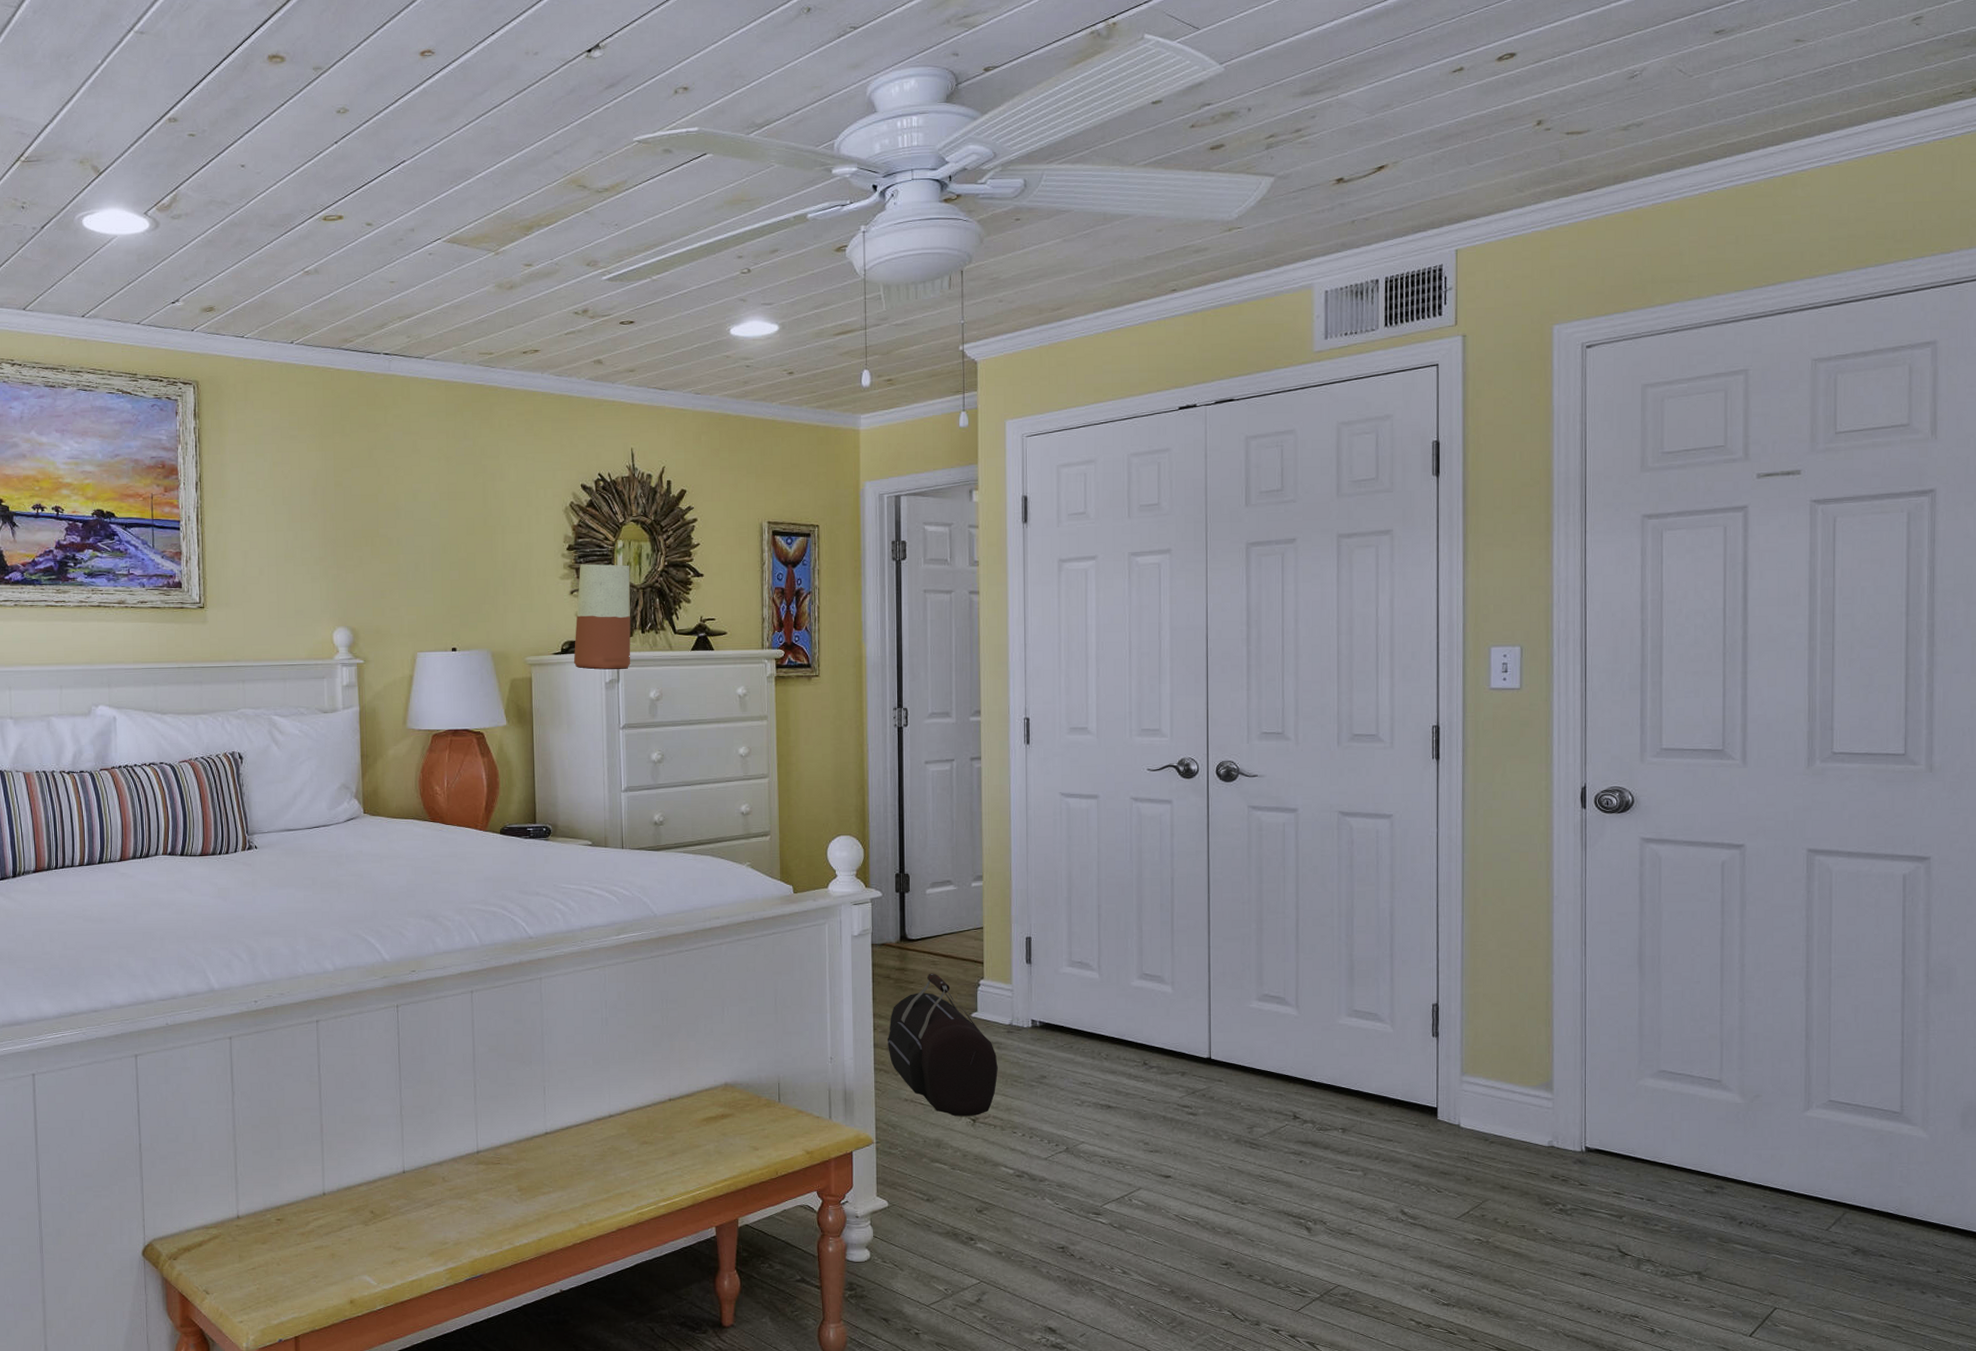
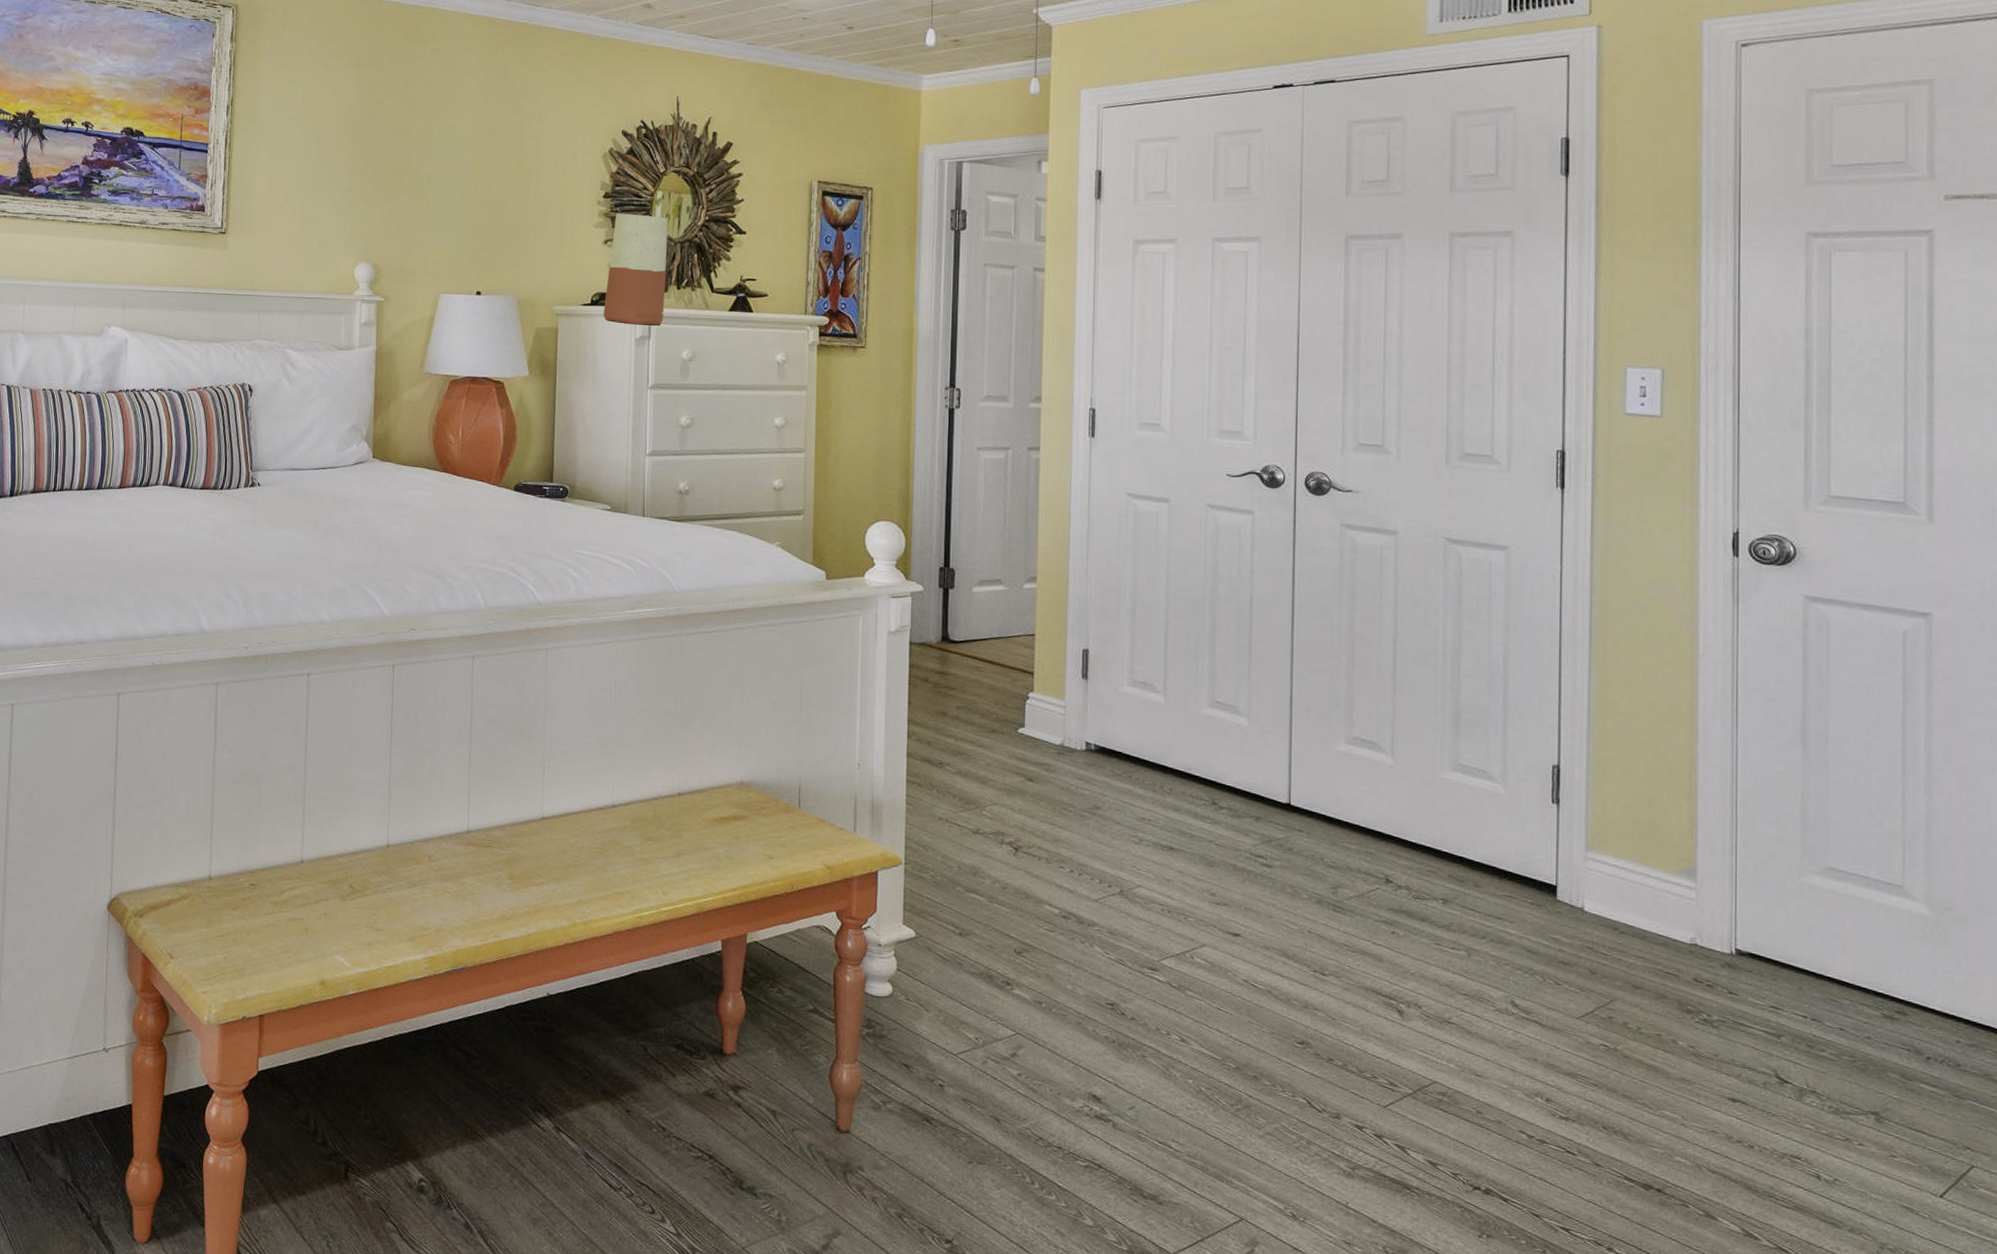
duffel bag: present [887,973,998,1117] -> none [922,680,1046,844]

